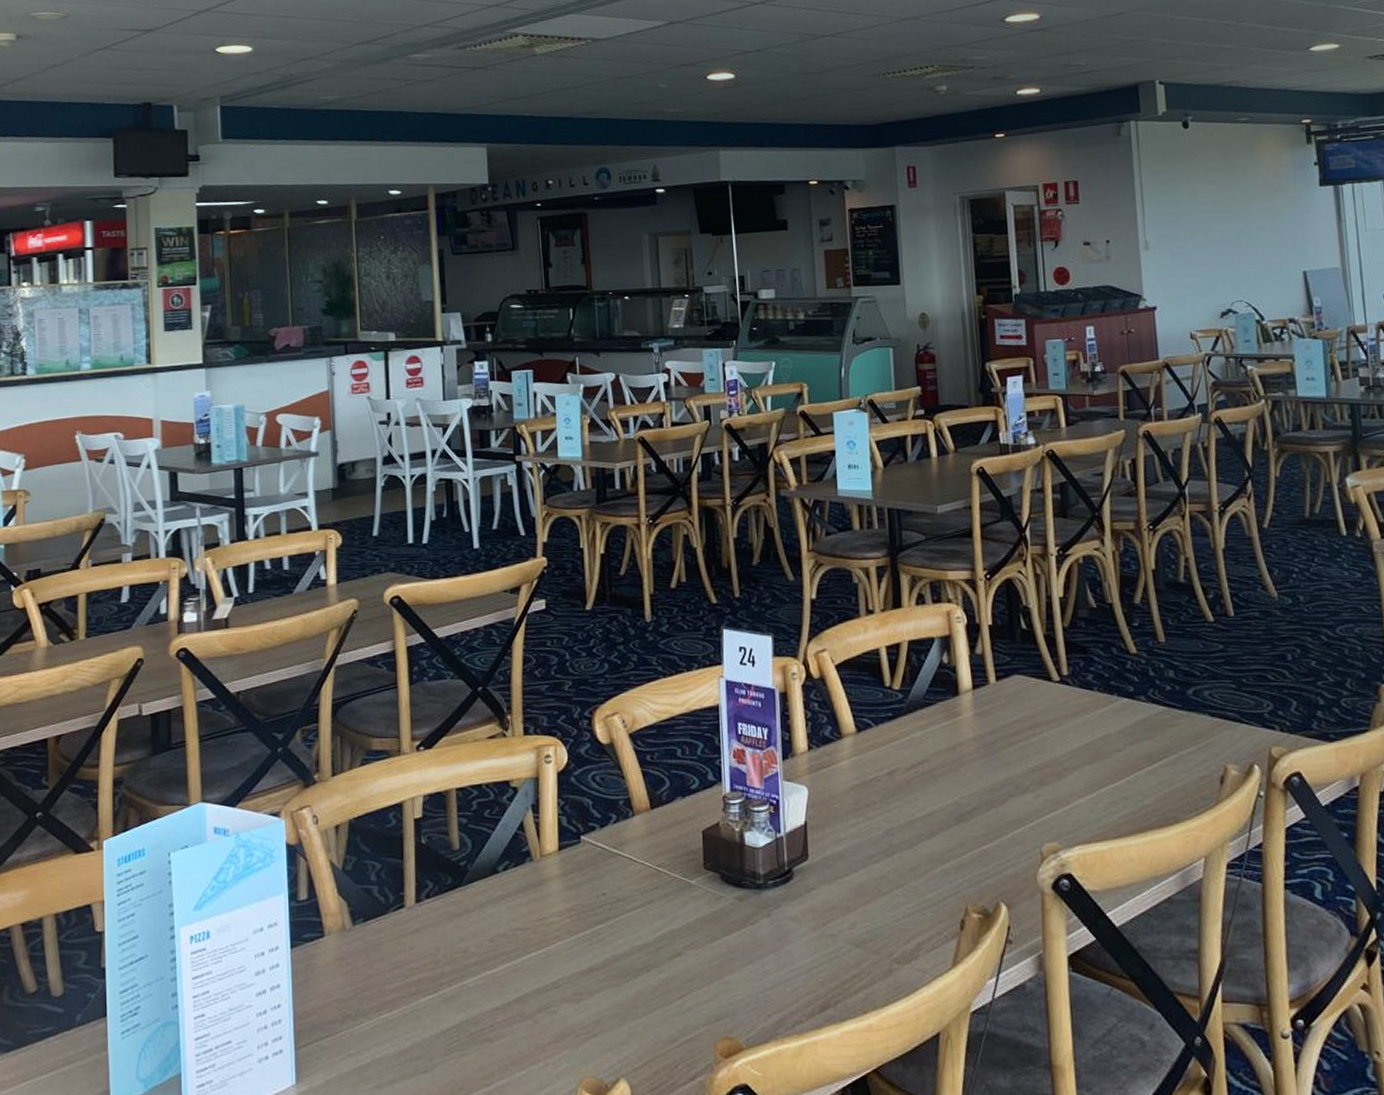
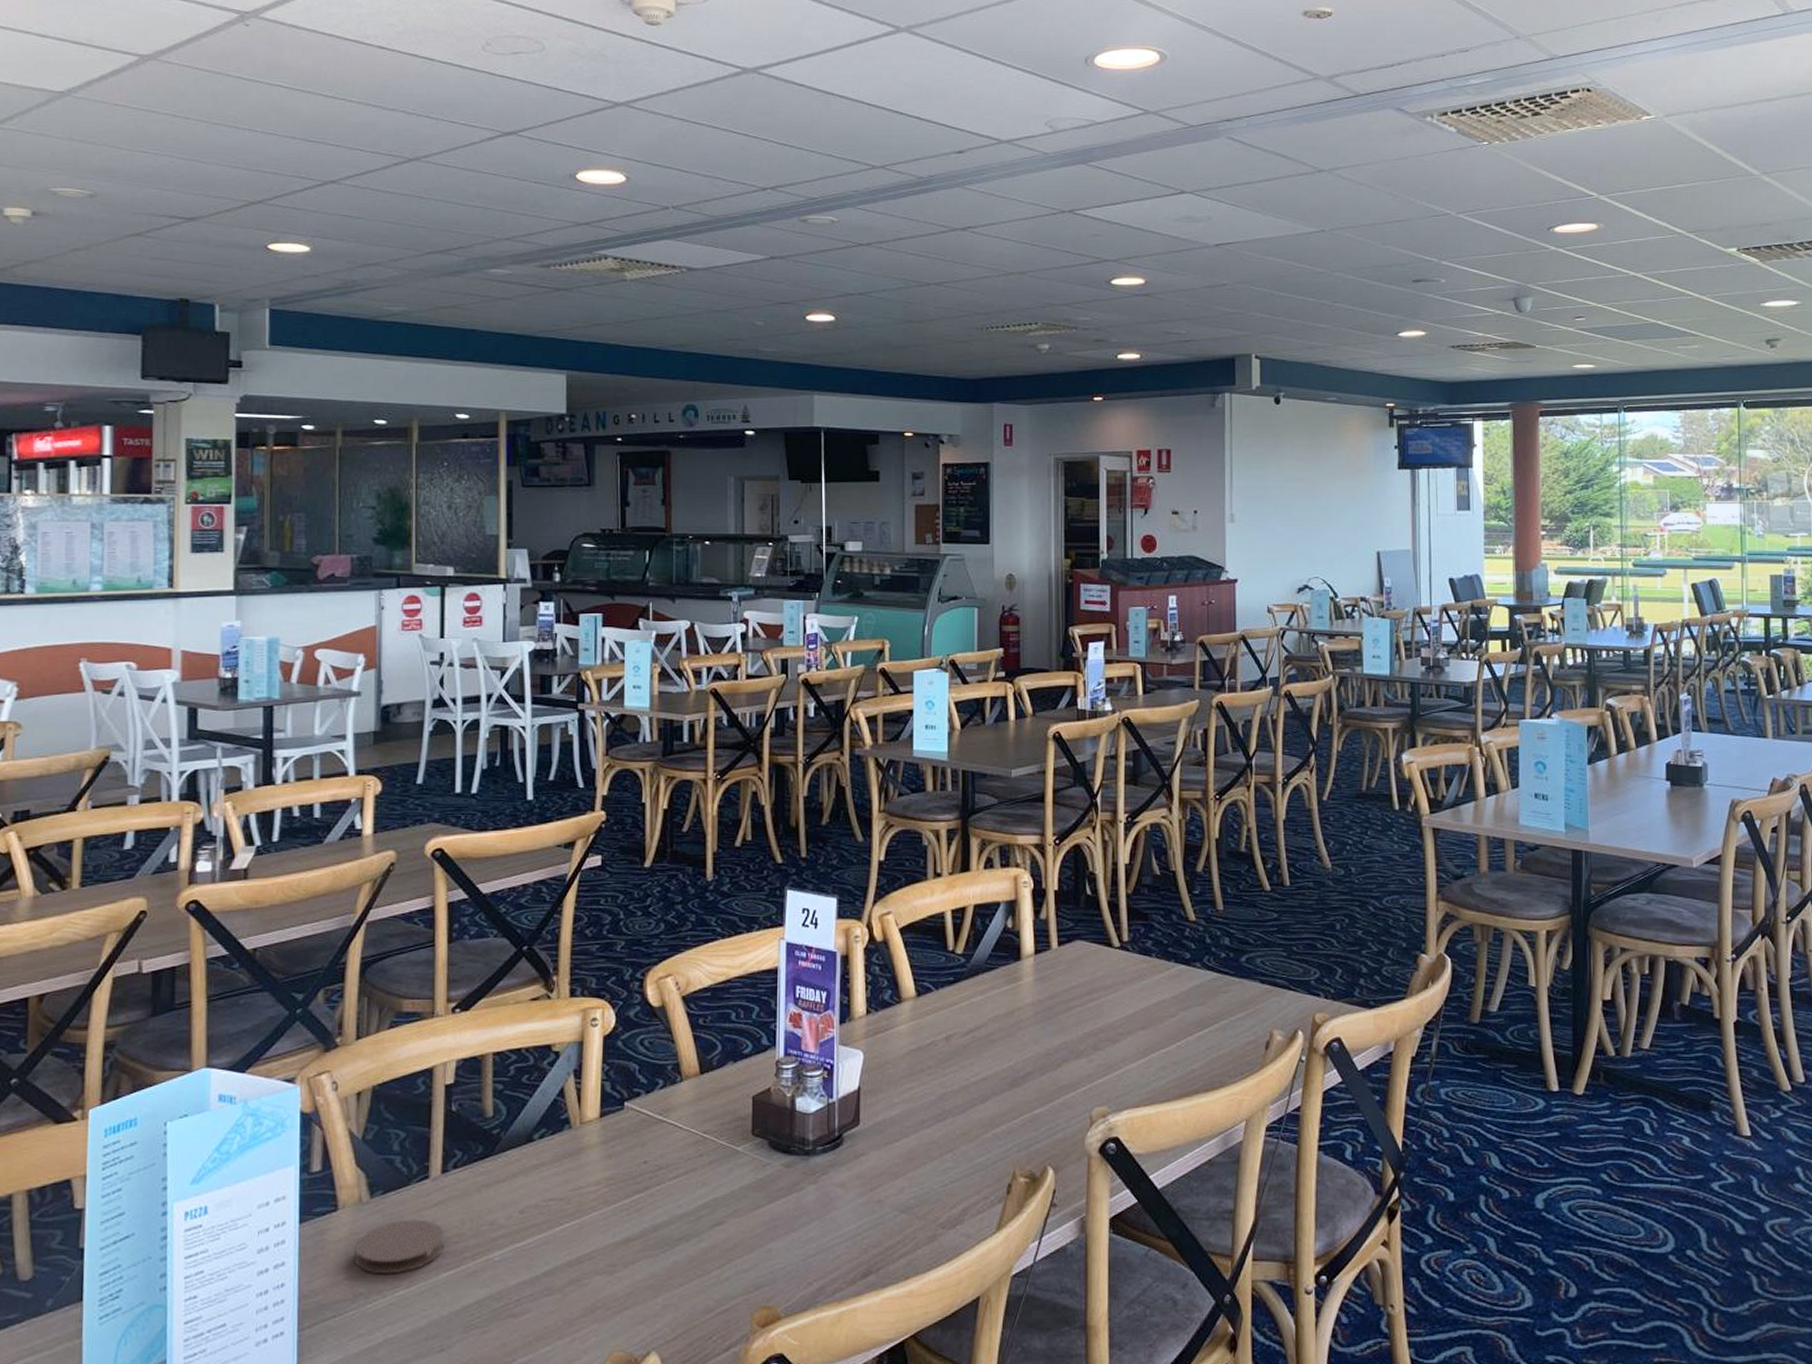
coaster: none [341,946,422,998] -> present [354,1219,445,1274]

